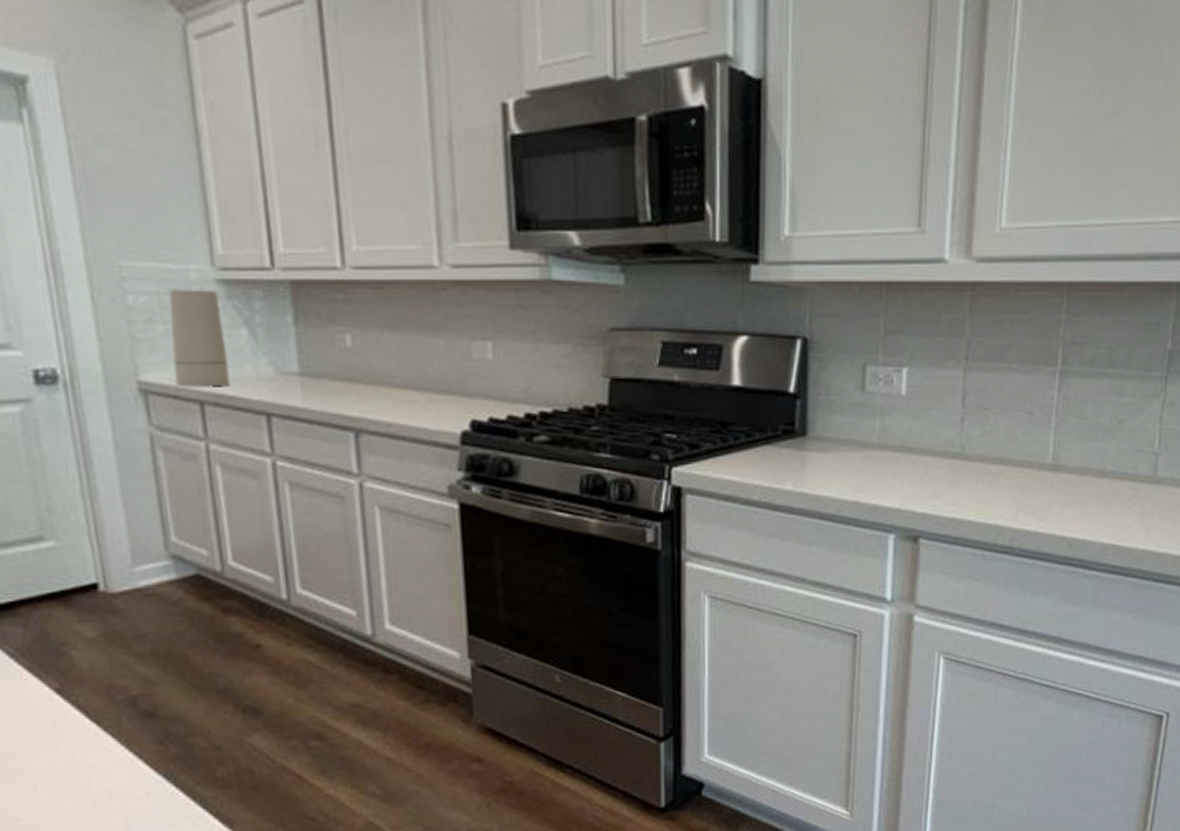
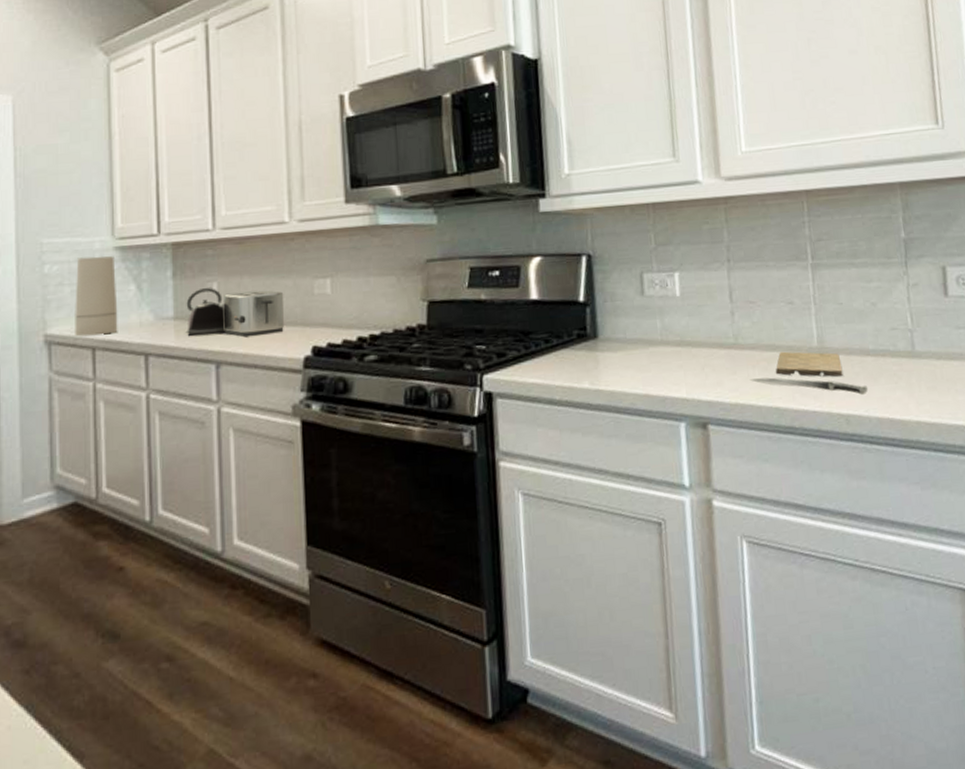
kettle: none [313,341,366,398] -> present [185,288,226,337]
toaster: none [359,349,437,404] -> present [223,290,285,338]
knife: none [971,493,1099,520] -> present [749,377,869,396]
cutting board: none [1000,466,1075,498] -> present [775,351,843,377]

